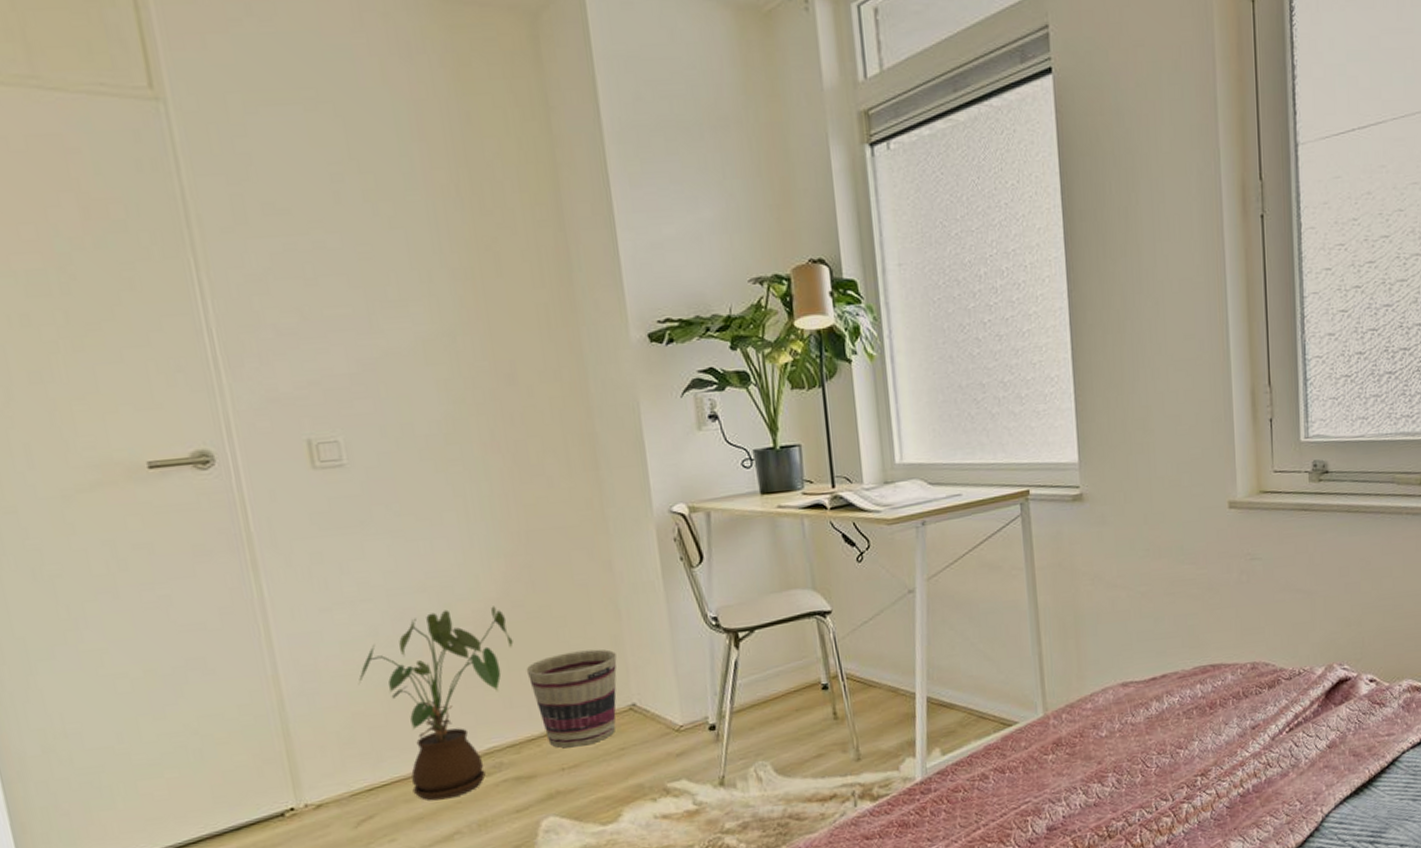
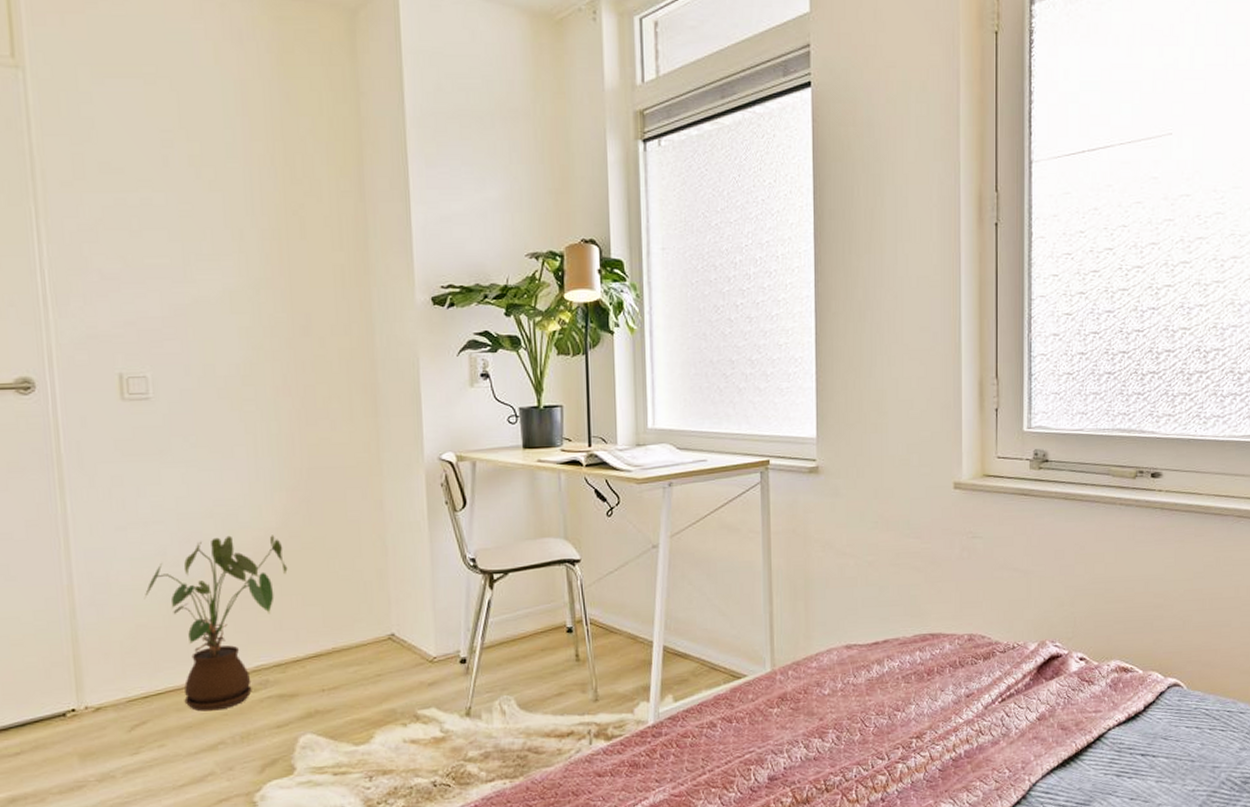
basket: present [526,649,617,748] -> none [297,581,381,671]

